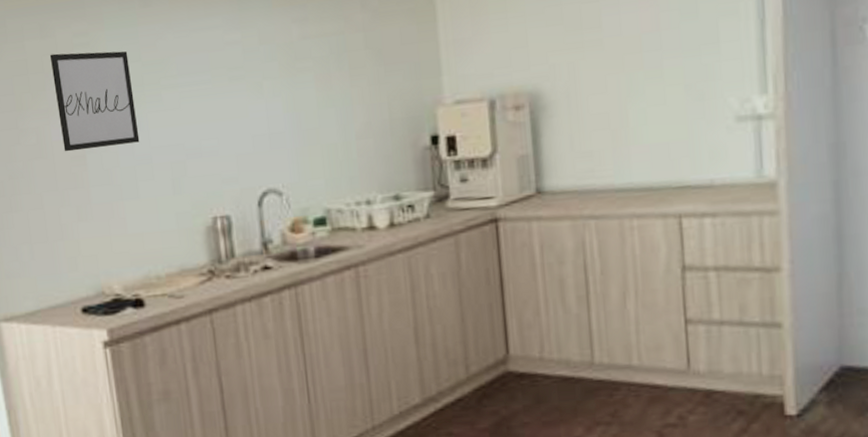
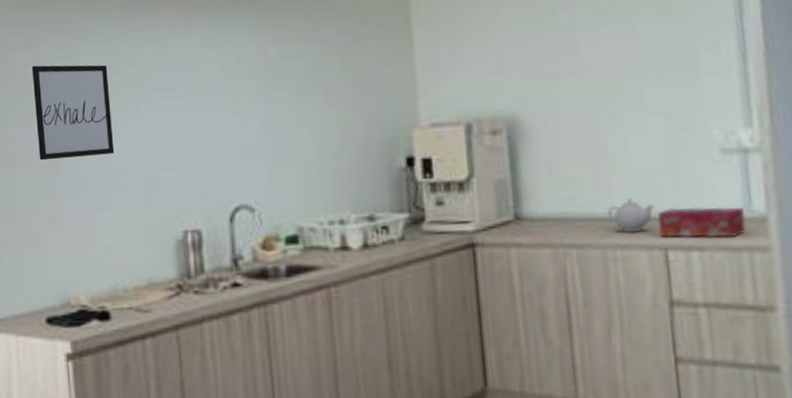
teapot: none [625,168,671,202] -> present [607,198,655,232]
tissue box: none [674,173,757,206] -> present [658,206,746,238]

